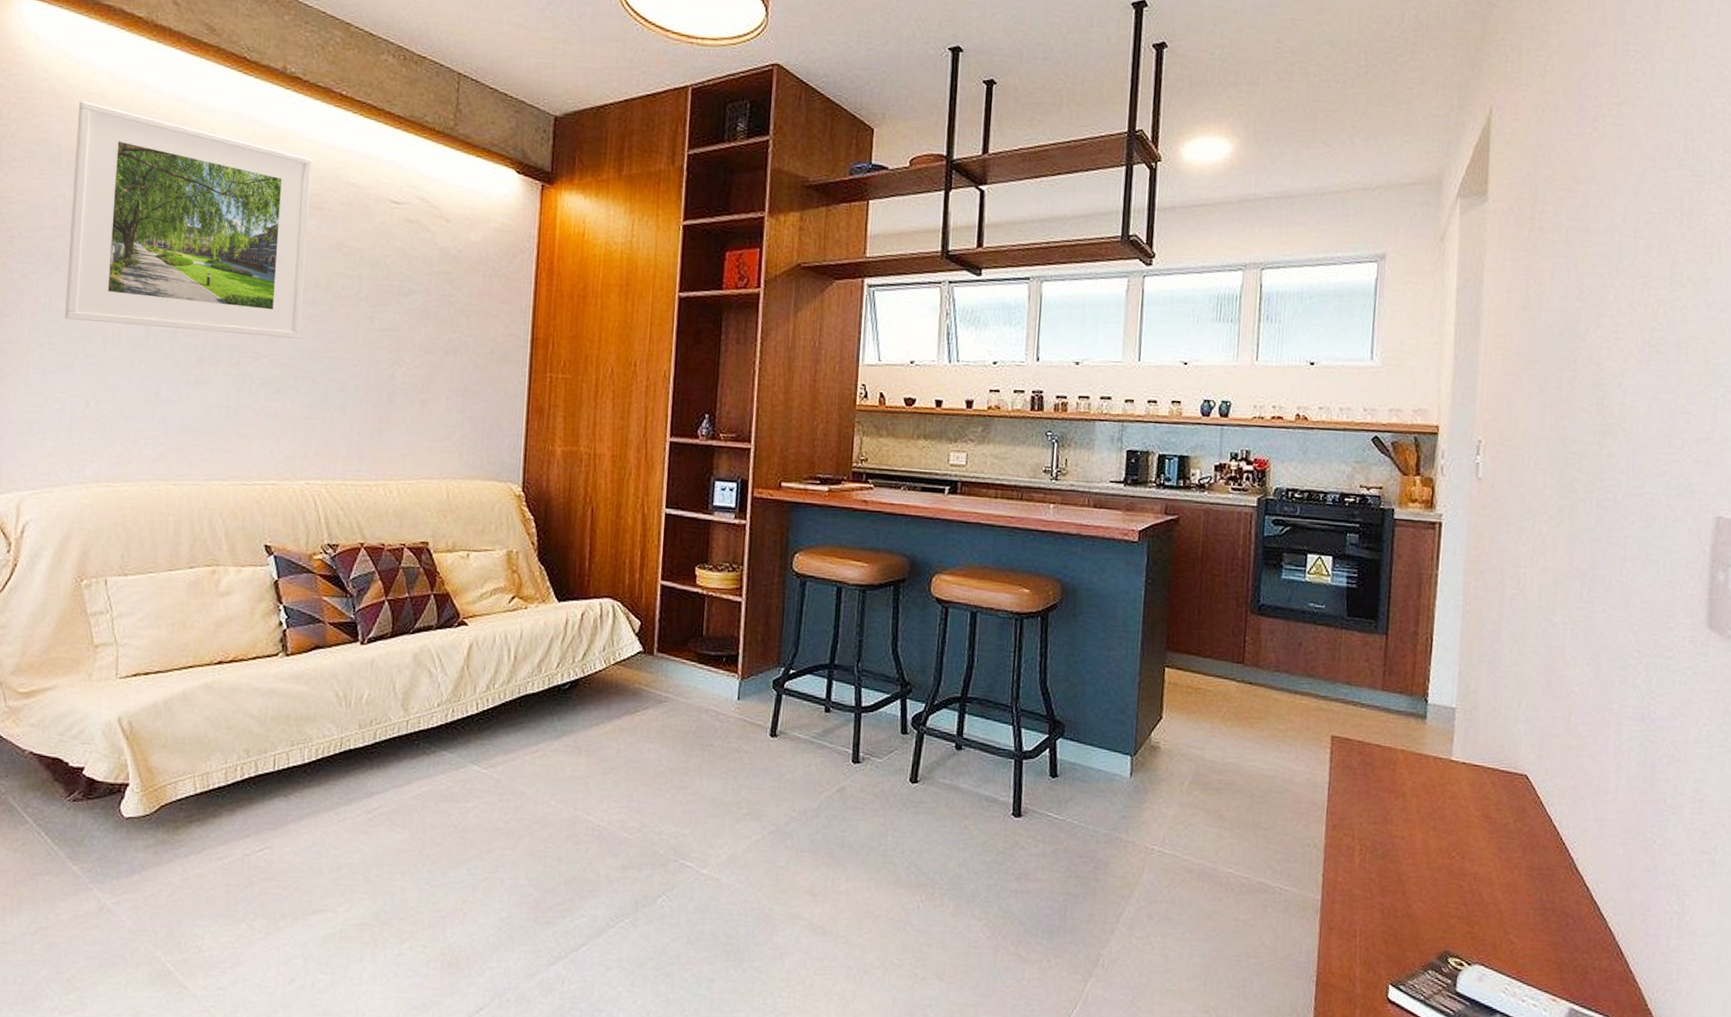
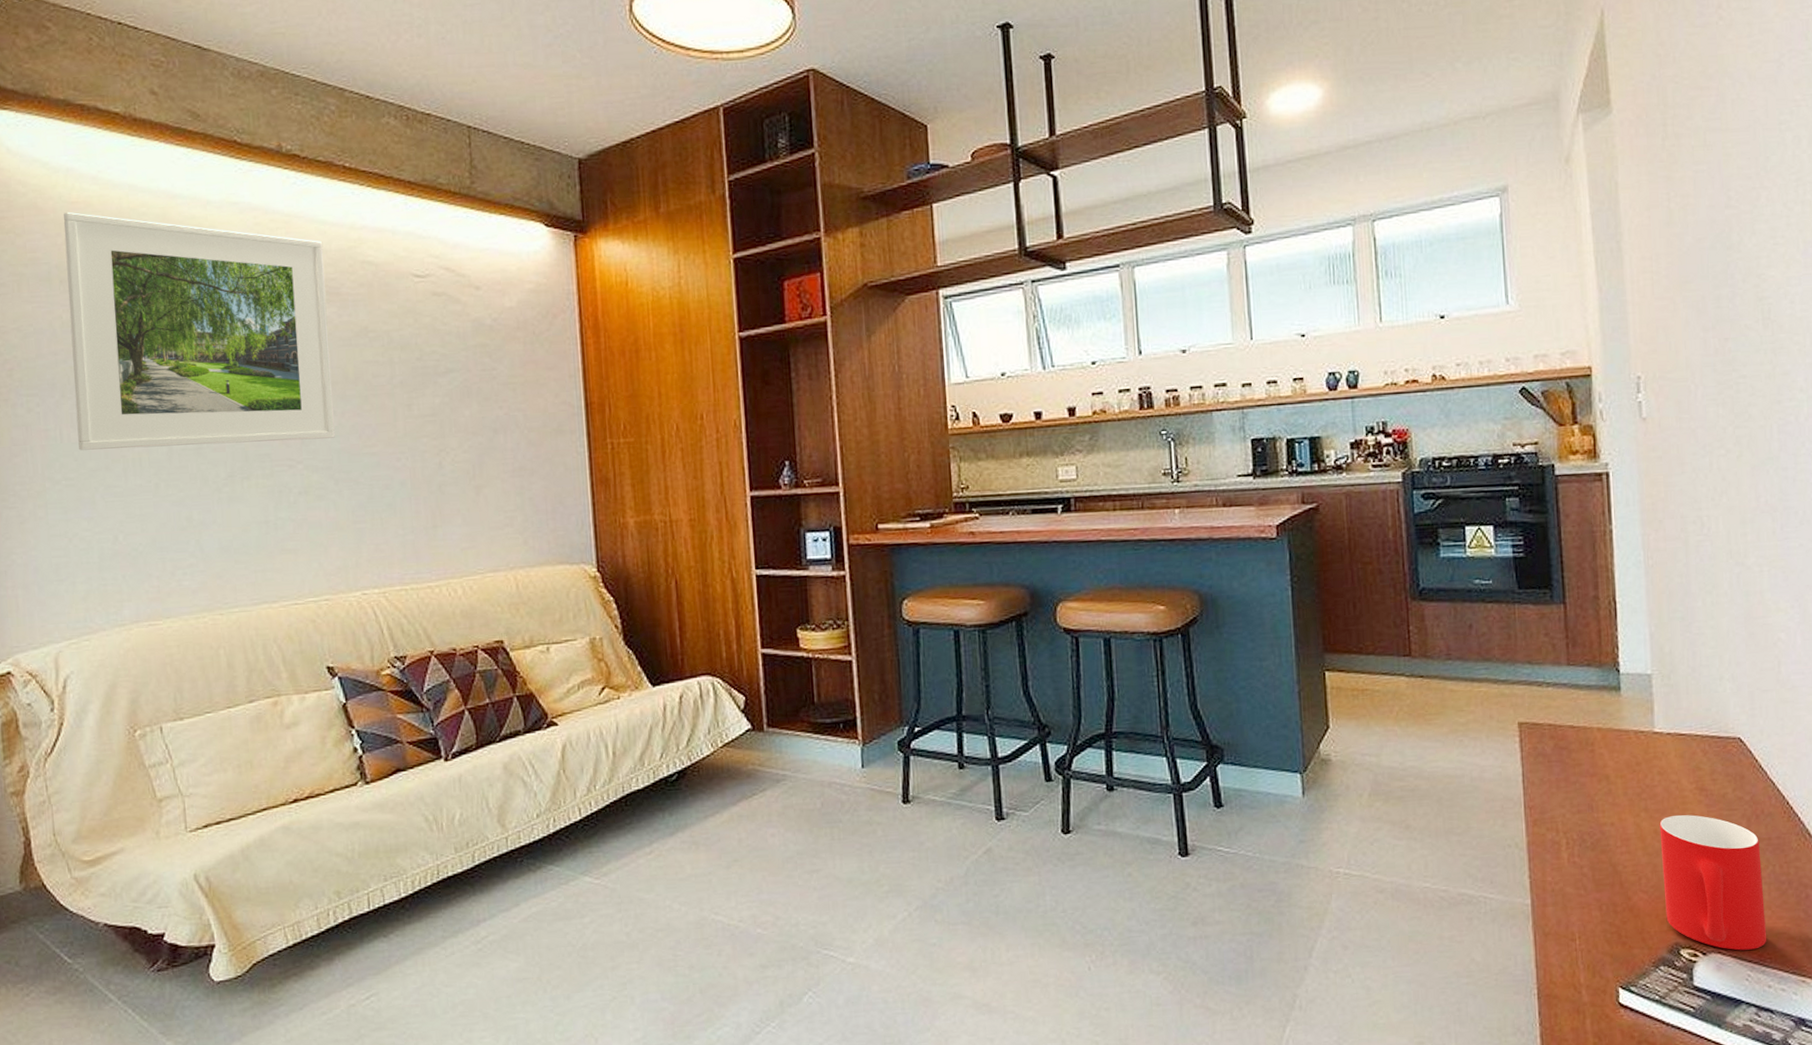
cup: none [1439,837,1532,966] -> present [1659,815,1767,951]

